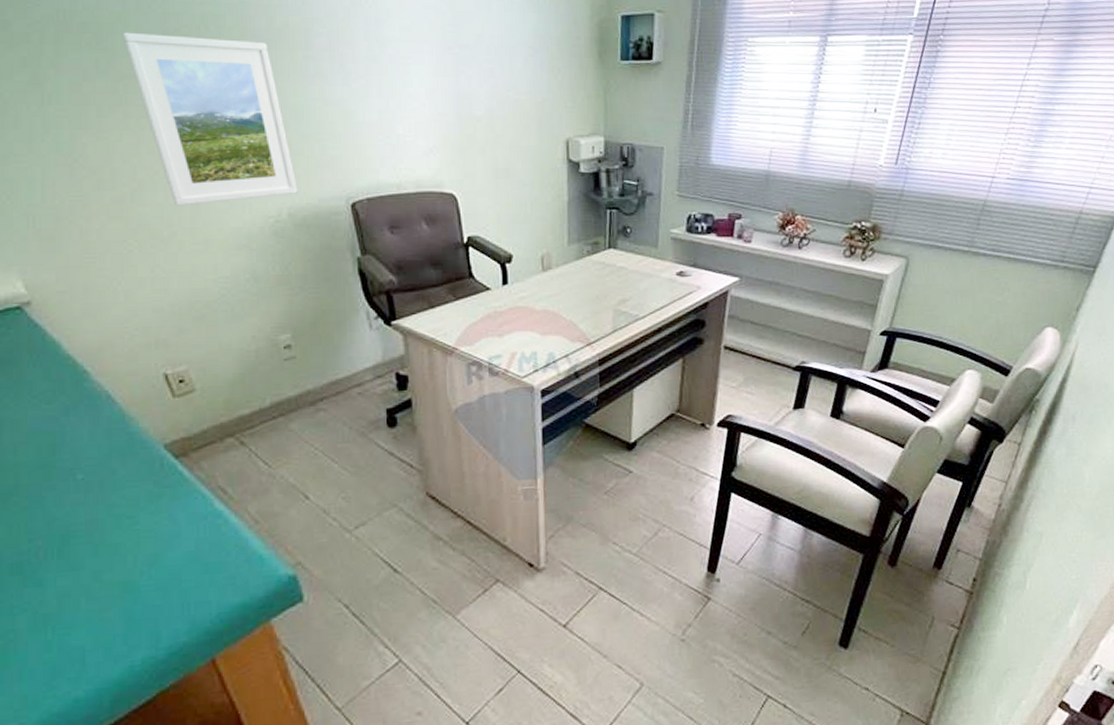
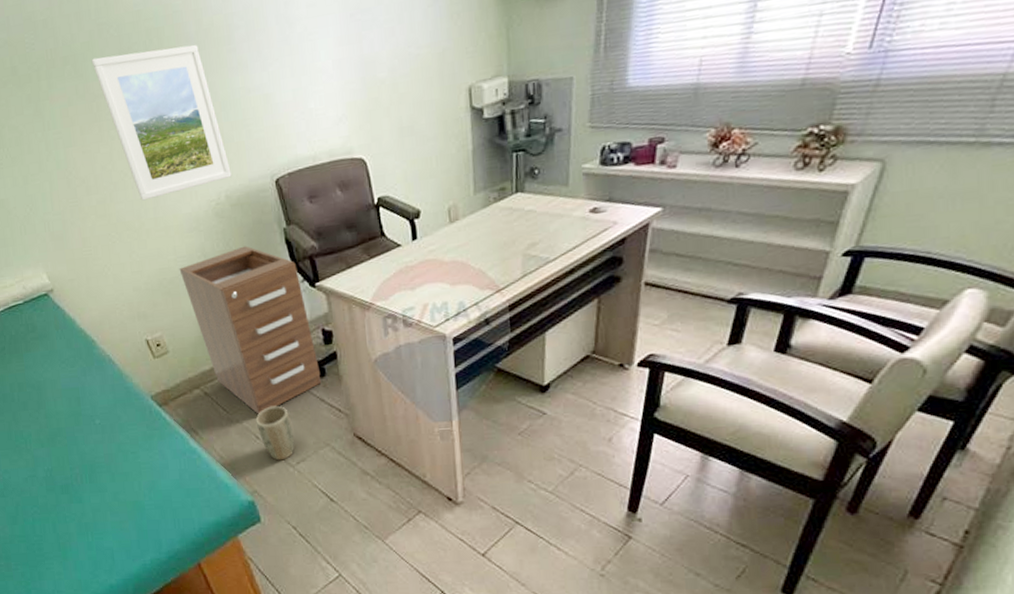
filing cabinet: none [219,272,392,469] -> present [179,246,322,414]
plant pot: none [306,460,353,525] -> present [255,406,295,461]

